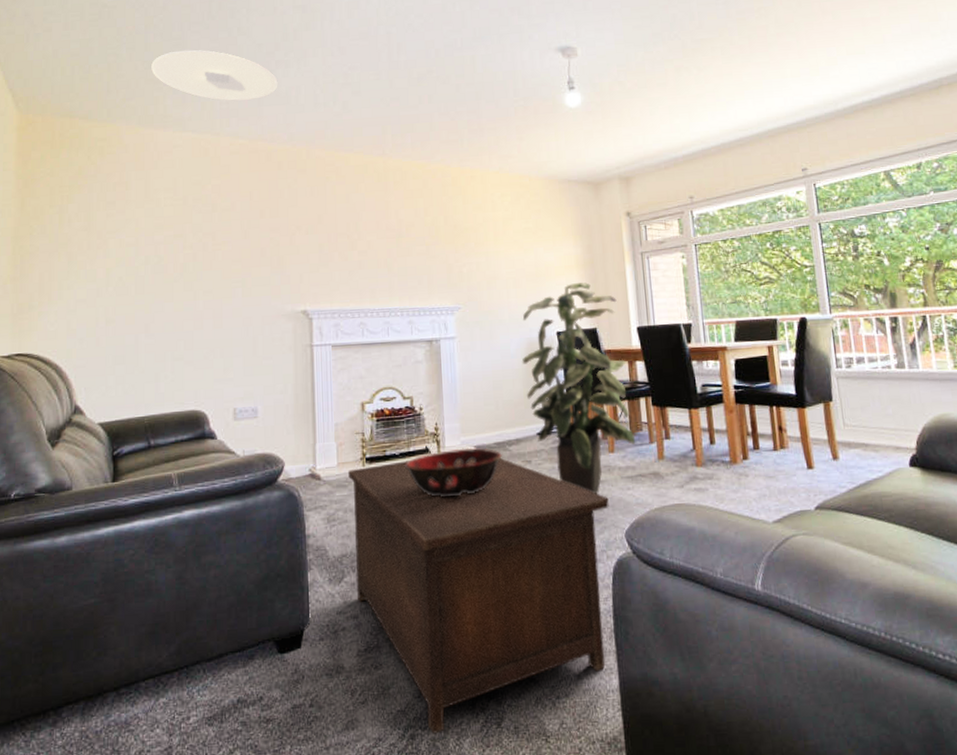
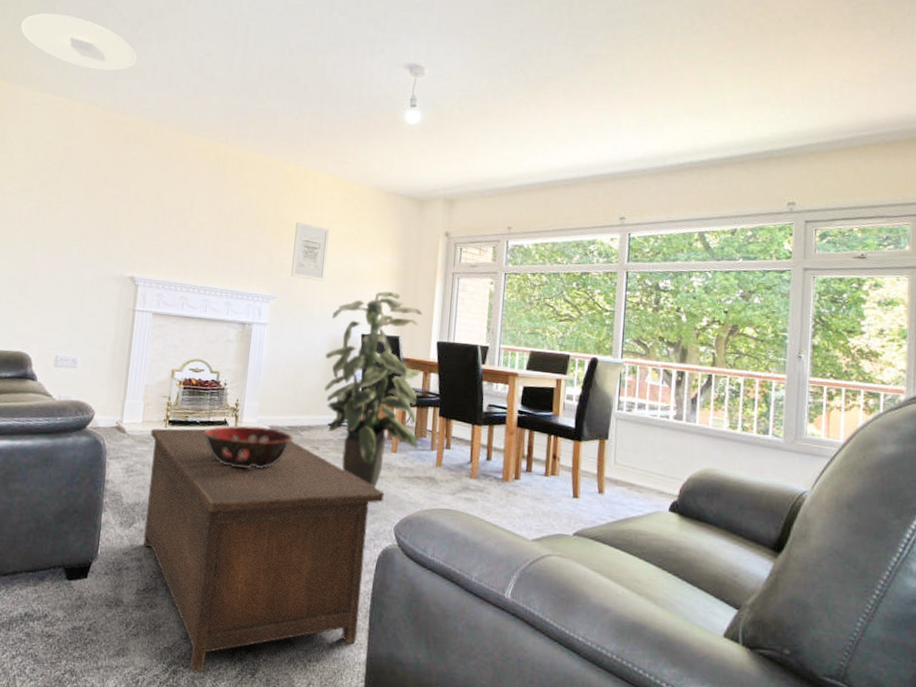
wall art: none [470,225,509,284] -> present [291,222,329,281]

